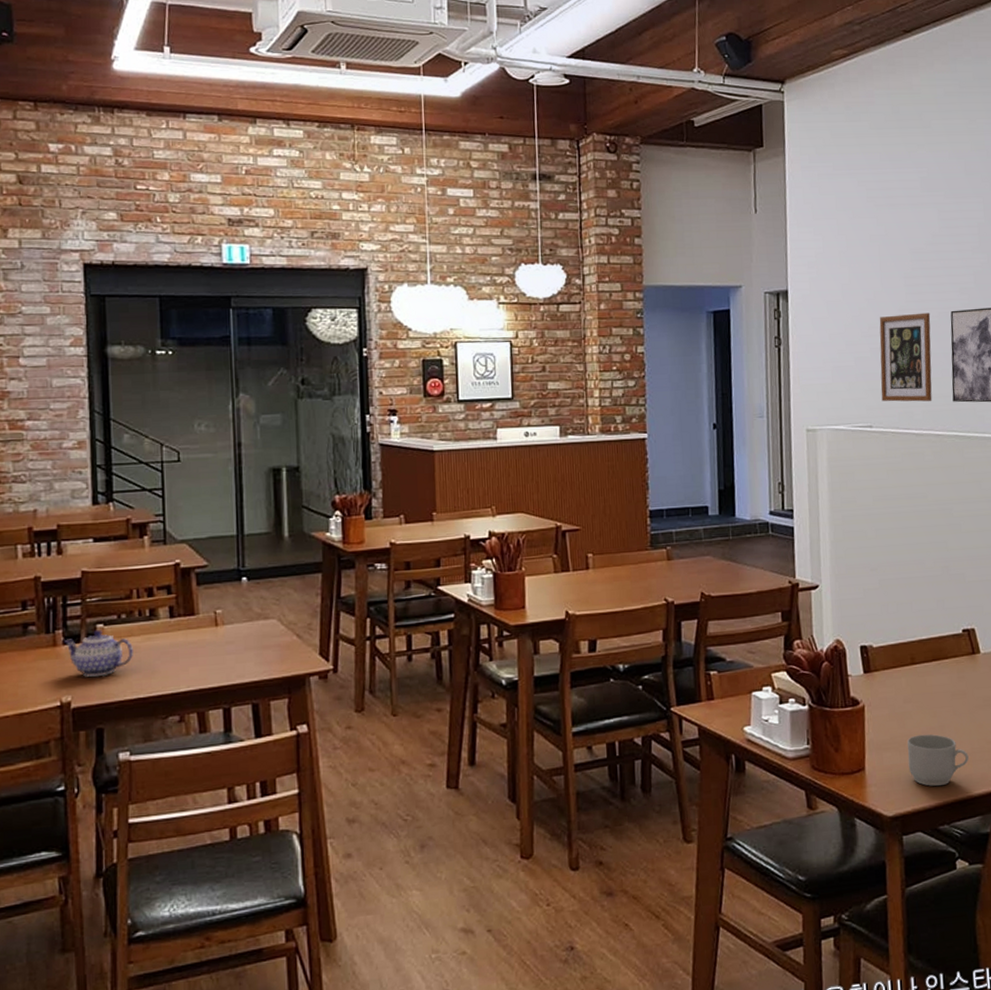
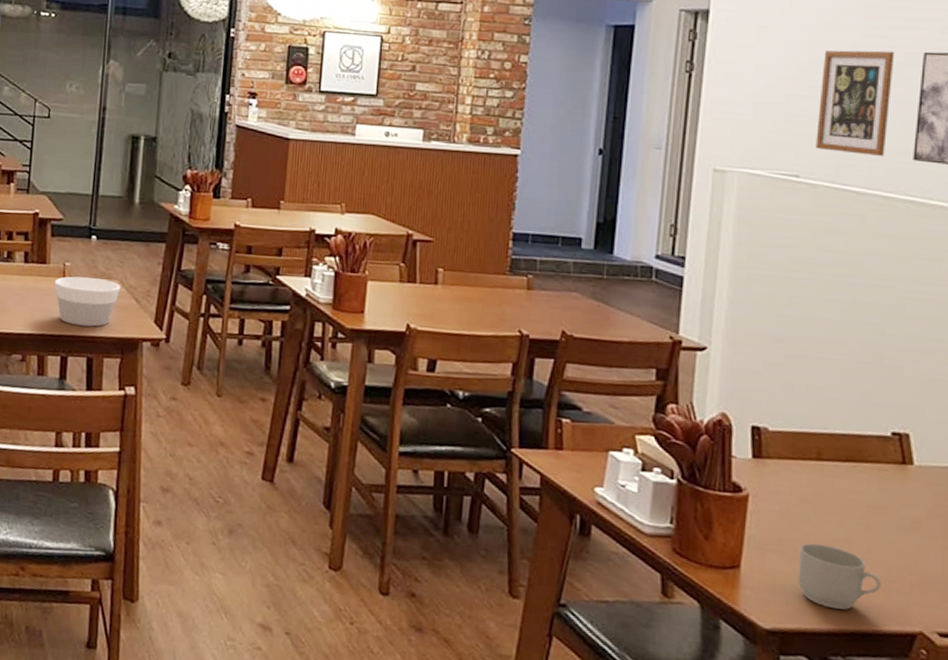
bowl: none [206,620,279,673] -> present [54,276,121,327]

